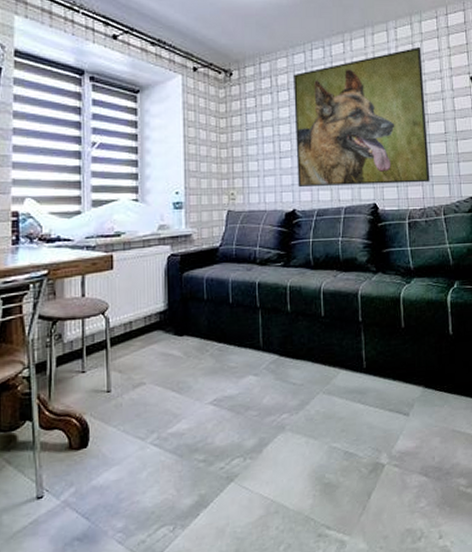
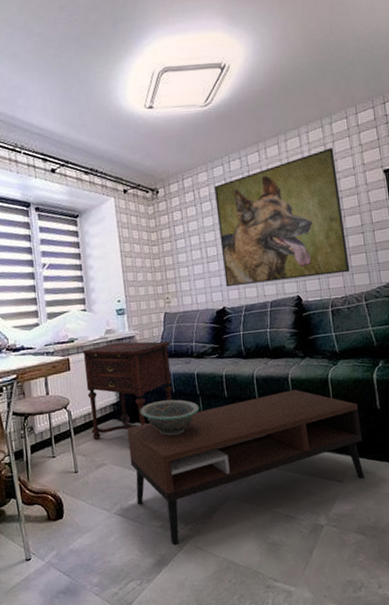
side table: none [129,240,232,354] -> present [82,341,173,440]
coffee table: none [173,307,433,485] -> present [127,389,364,546]
decorative bowl: none [190,311,258,353] -> present [140,399,200,436]

